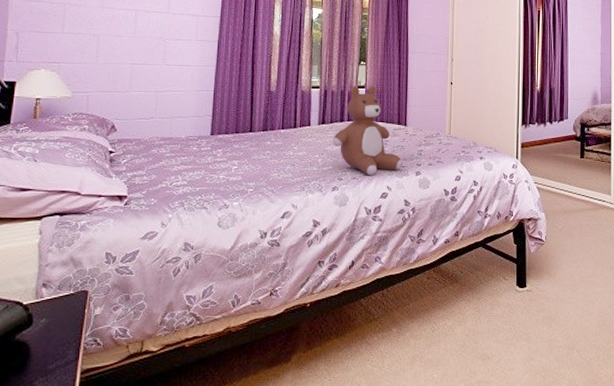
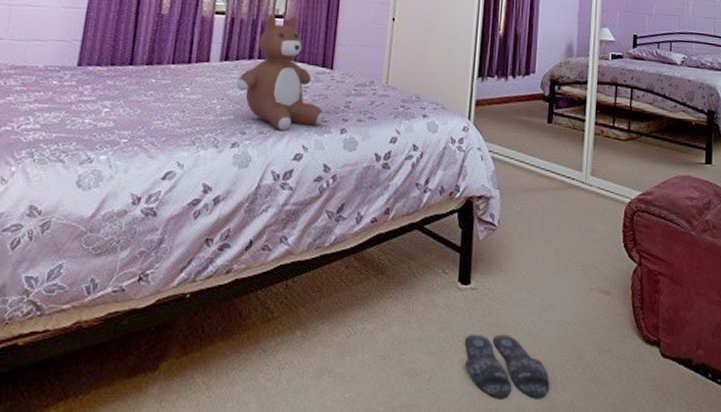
slippers: none [525,325,594,375] -> present [465,334,550,399]

